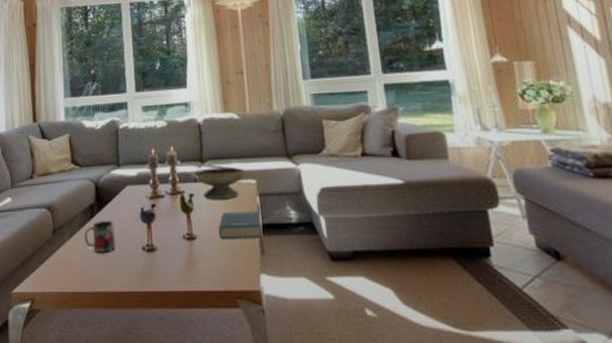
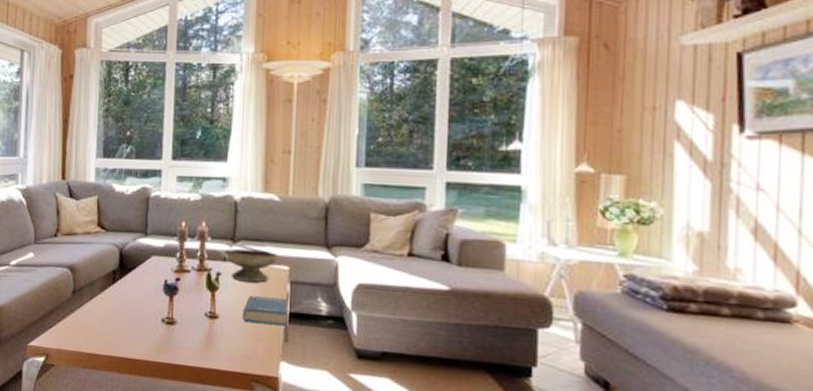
mug: present [84,221,116,252] -> none [104,288,136,319]

